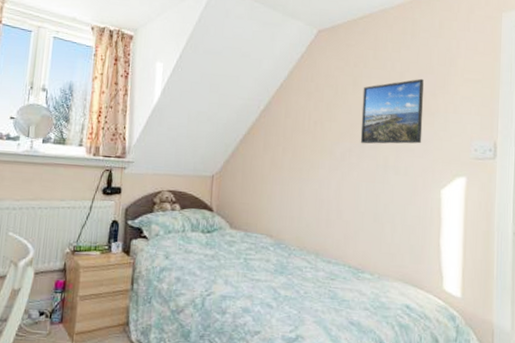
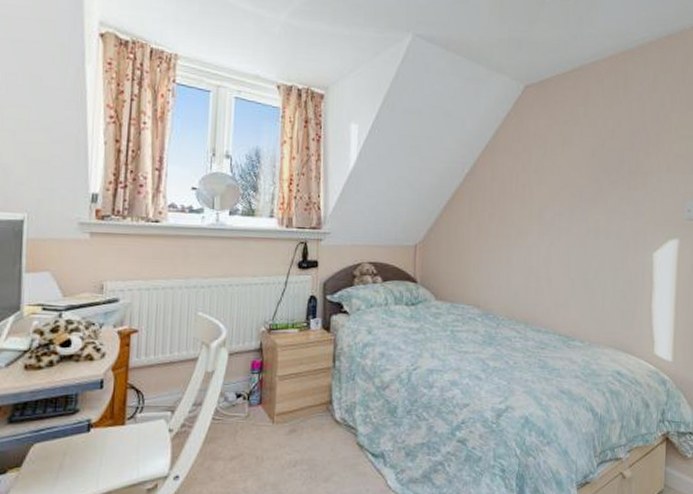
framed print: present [360,78,424,144] -> none [570,136,637,208]

